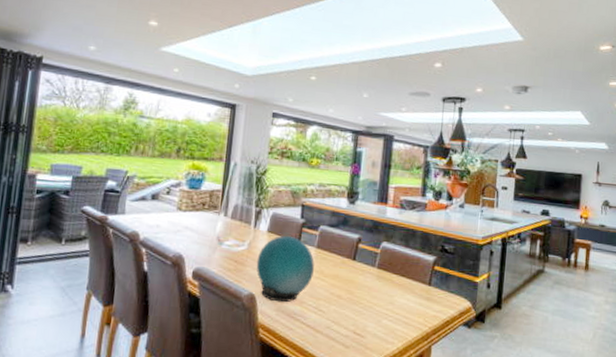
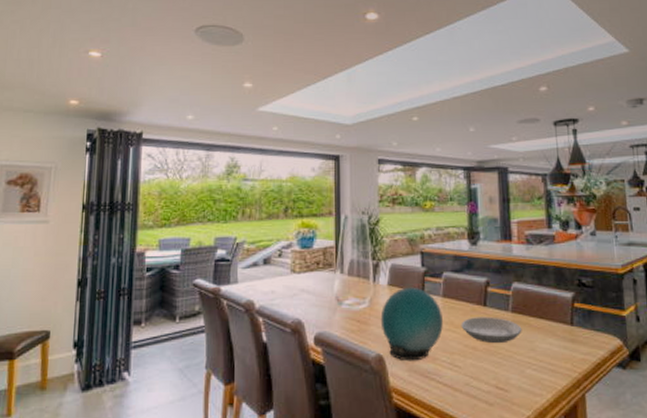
plate: none [329,269,385,295] -> present [461,316,522,344]

